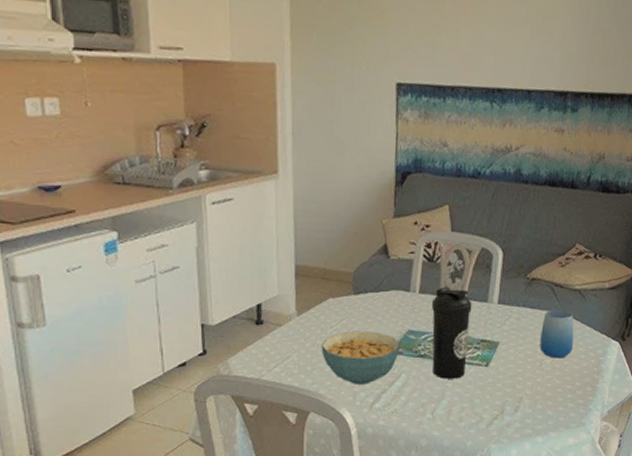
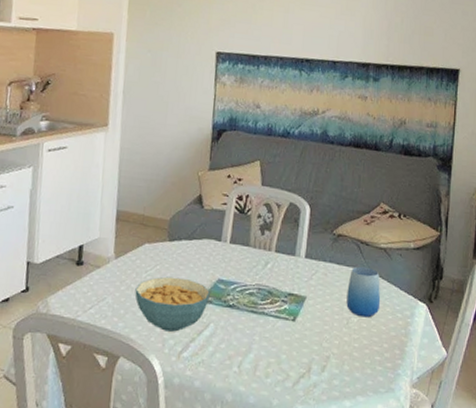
water bottle: present [431,286,472,379] -> none [240,237,280,332]

